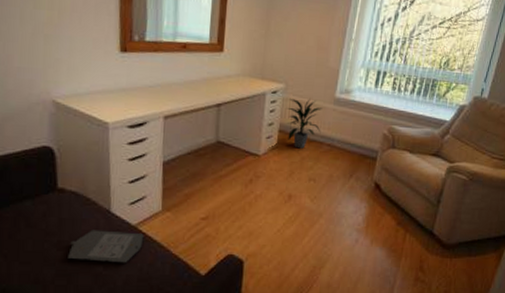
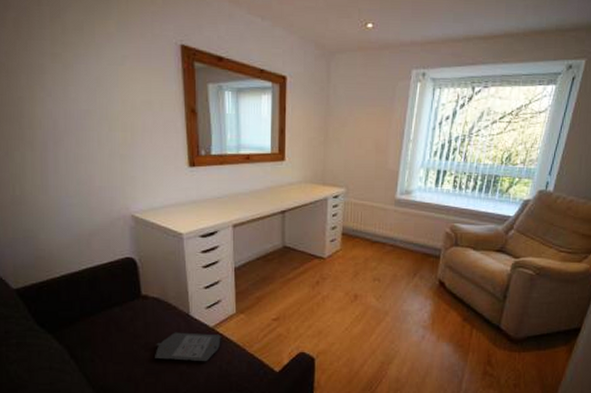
indoor plant: present [286,99,323,149] -> none [348,201,384,250]

